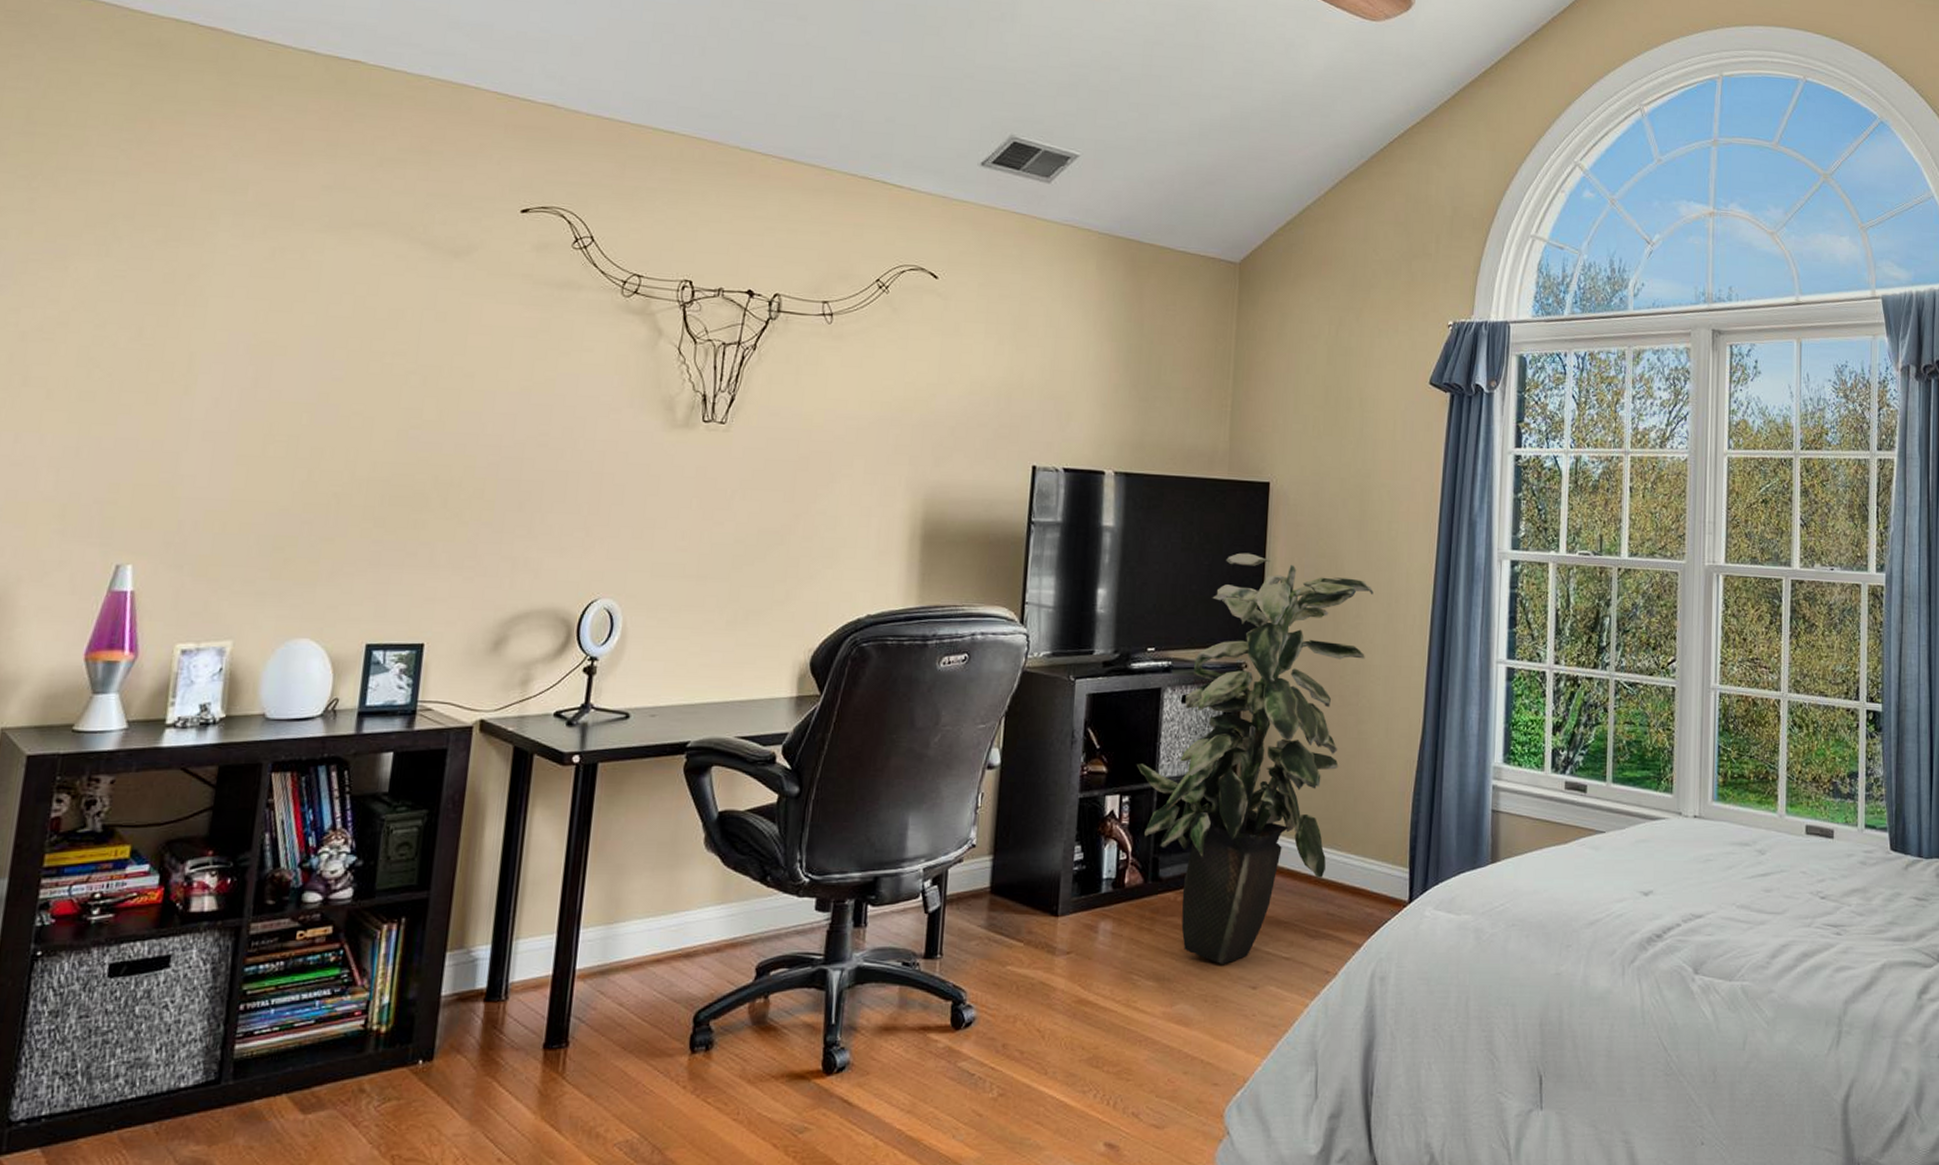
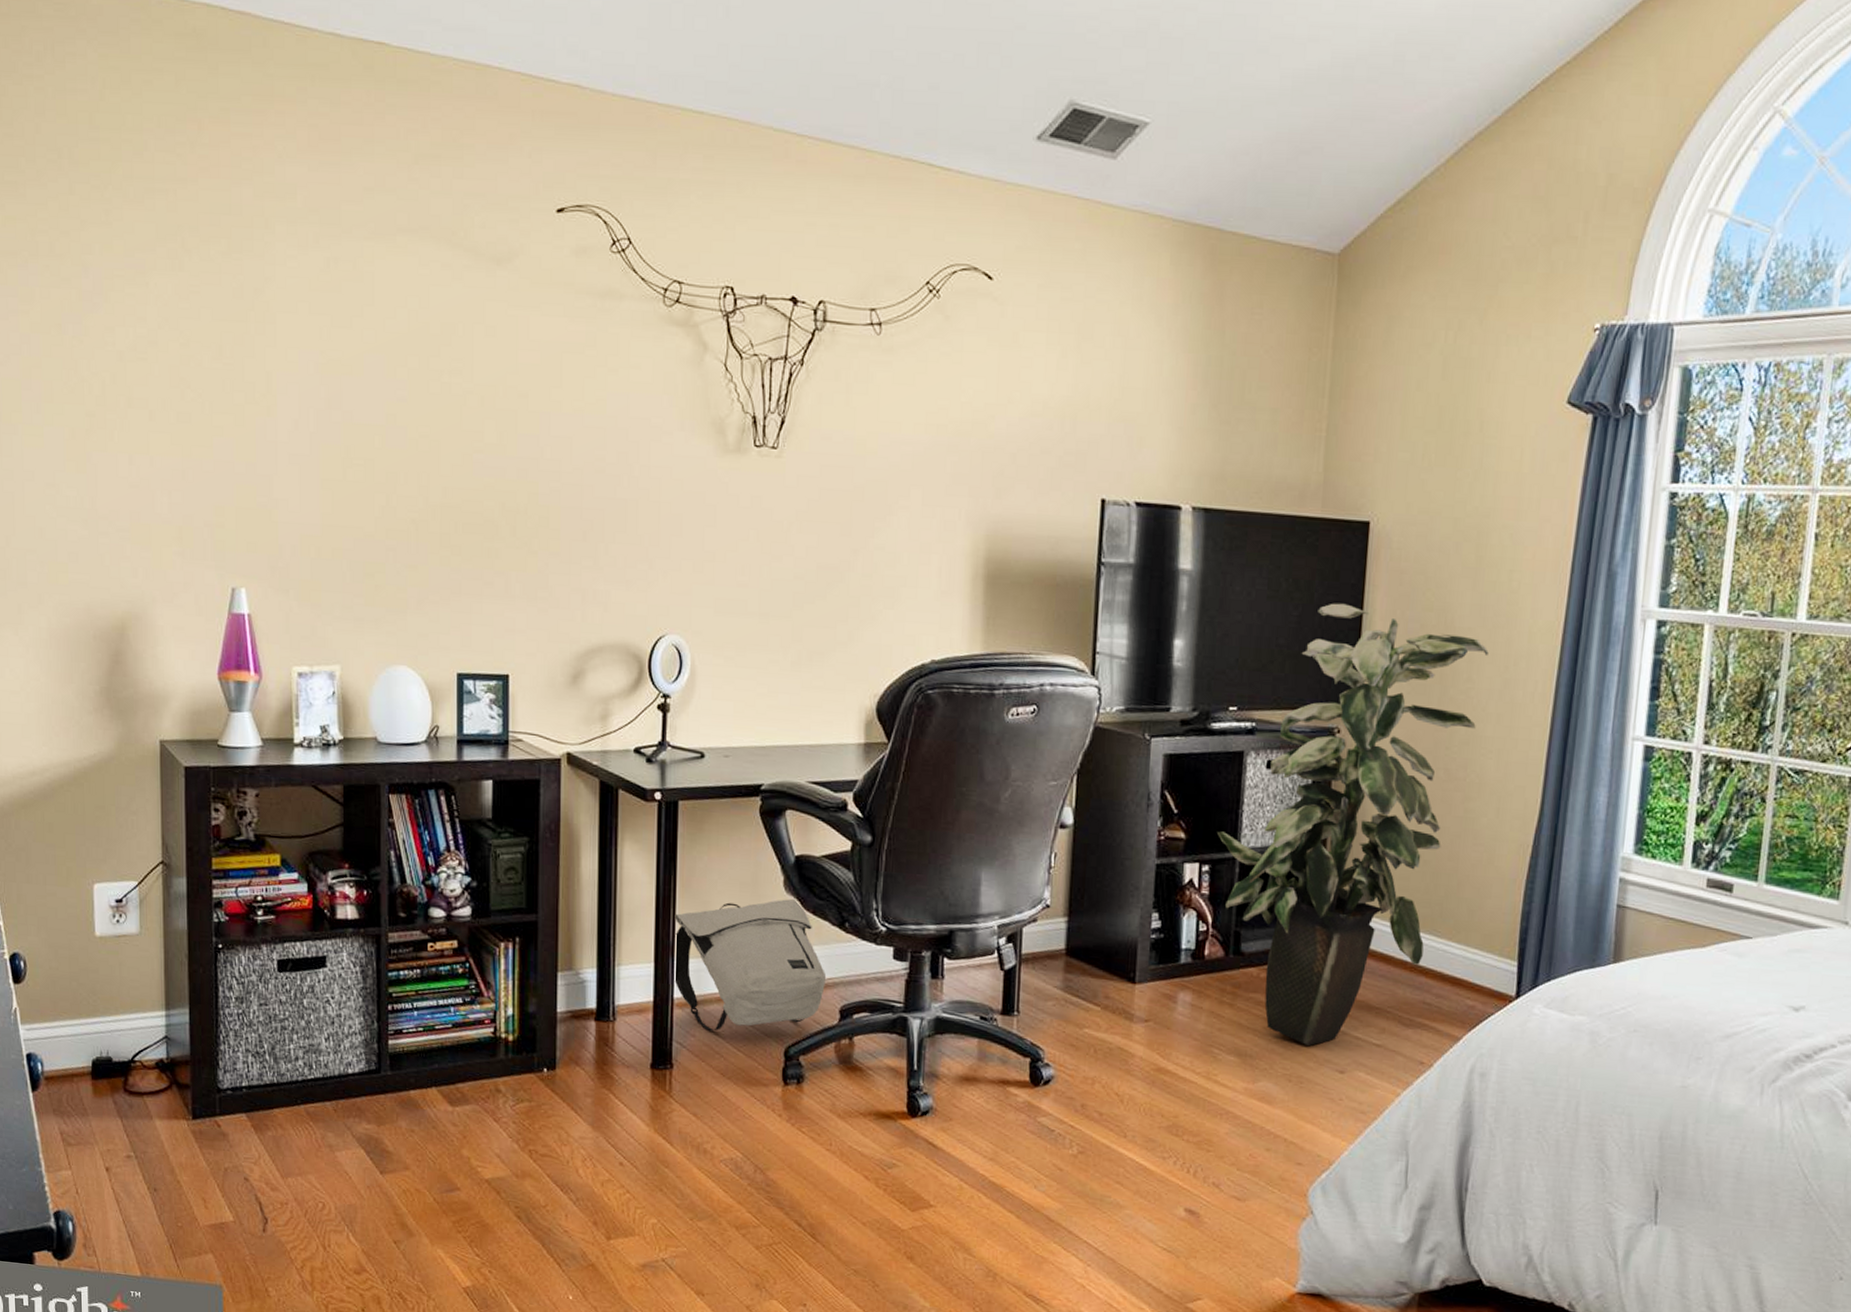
backpack: none [577,856,744,1002] -> present [673,899,827,1031]

